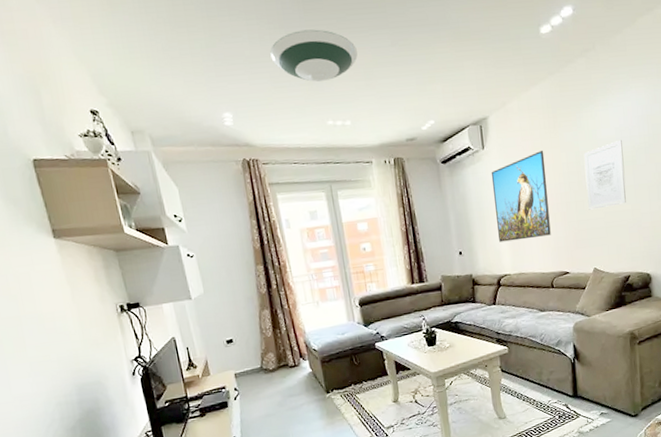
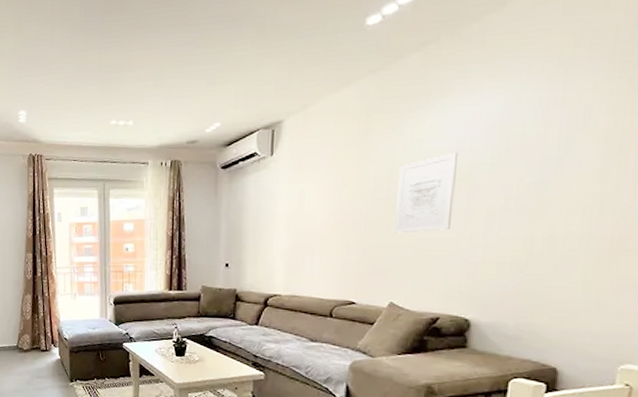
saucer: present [270,29,358,82] -> none [68,30,150,82]
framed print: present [491,150,551,242] -> none [274,160,347,259]

